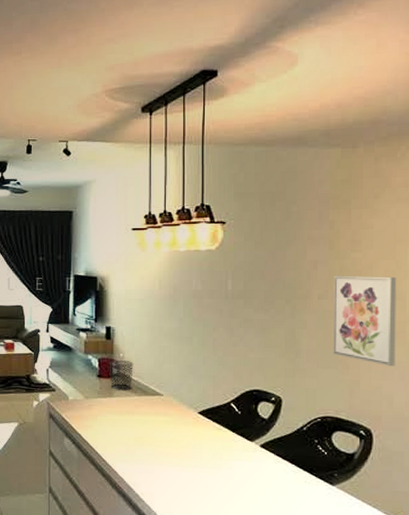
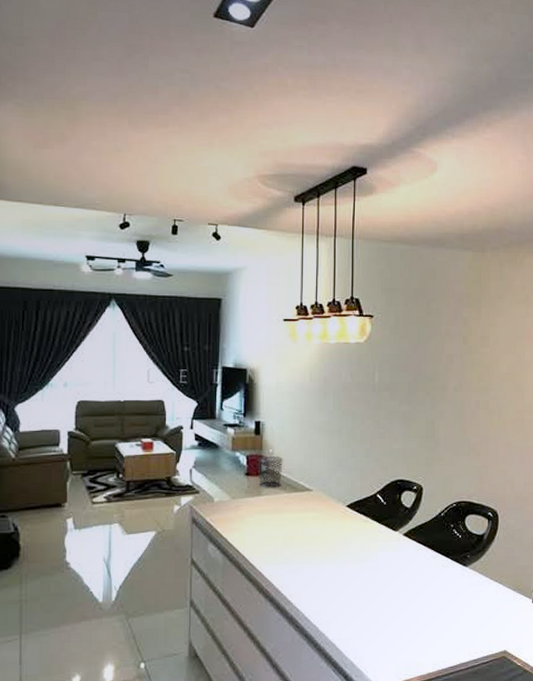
wall art: present [333,275,397,366] -> none [466,368,517,451]

